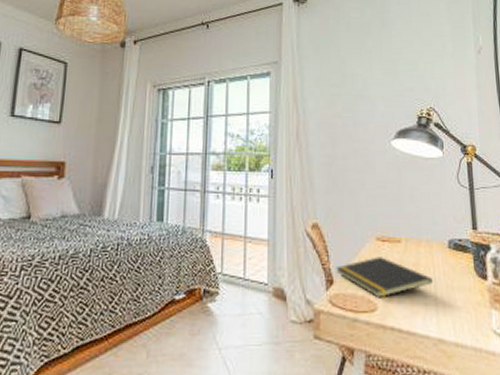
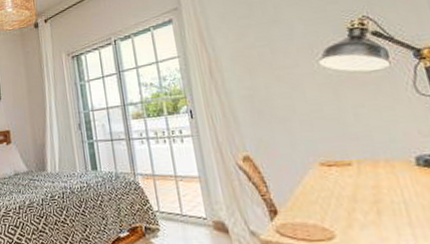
notepad: present [336,257,433,298] -> none [278,182,403,226]

